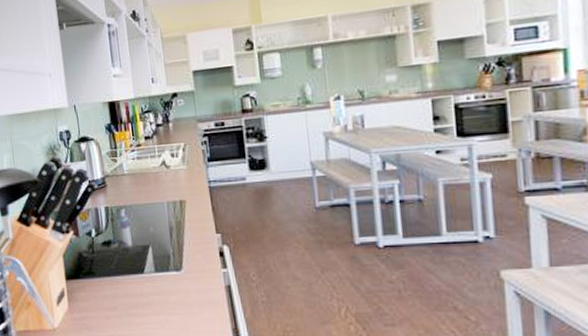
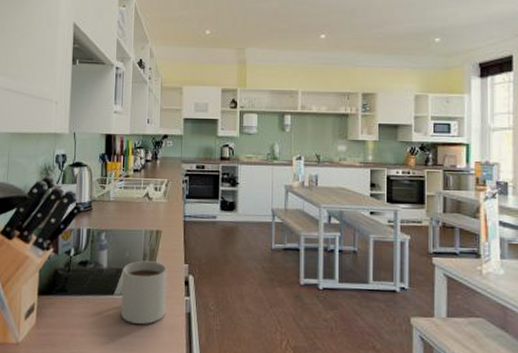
mug: none [149,234,202,301] -> present [121,260,168,324]

